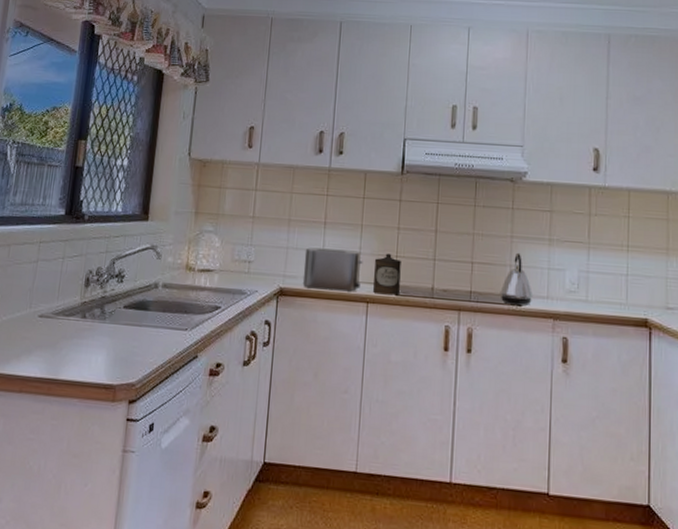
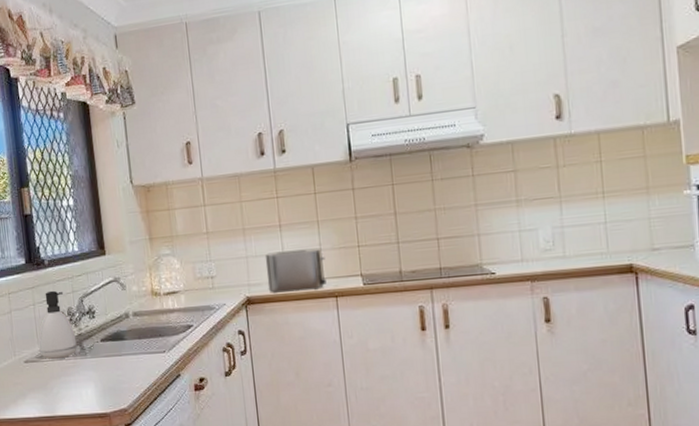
soap dispenser: none [57,246,99,320] -> present [38,290,77,360]
canister: present [373,253,401,296] -> none [336,244,367,287]
kettle: present [500,252,533,306] -> none [471,220,506,274]

